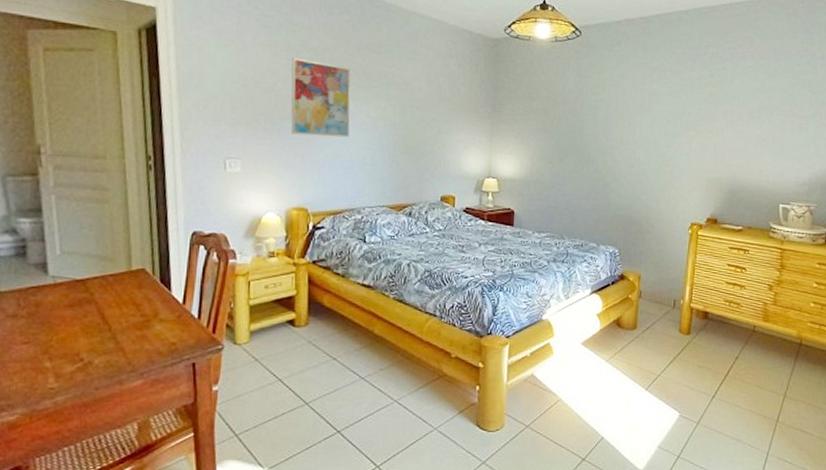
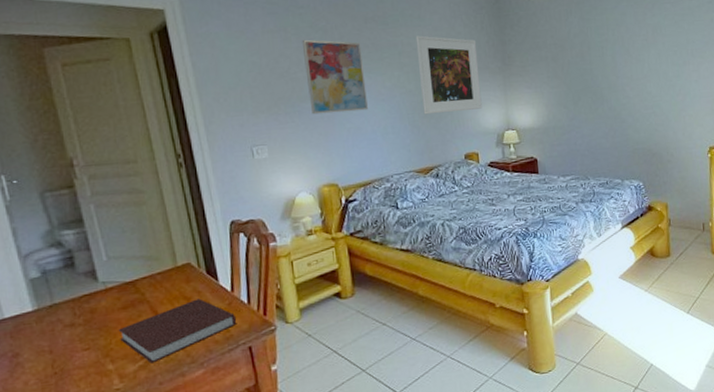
notebook: none [61,307,184,367] -> present [118,298,237,363]
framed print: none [405,69,469,152] -> present [415,35,482,115]

